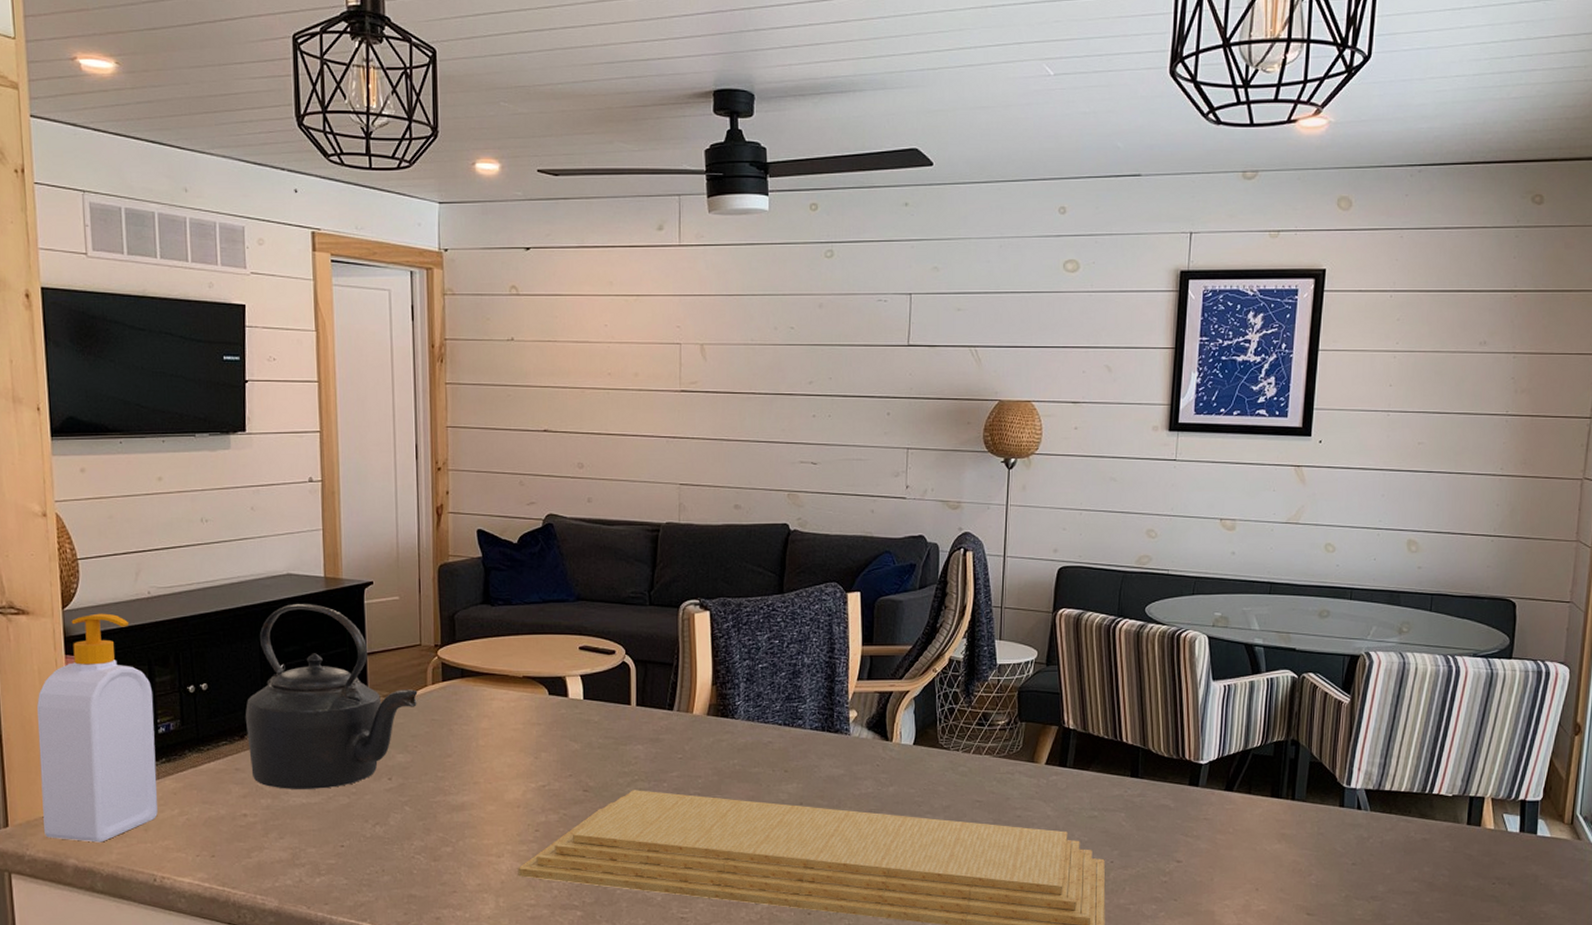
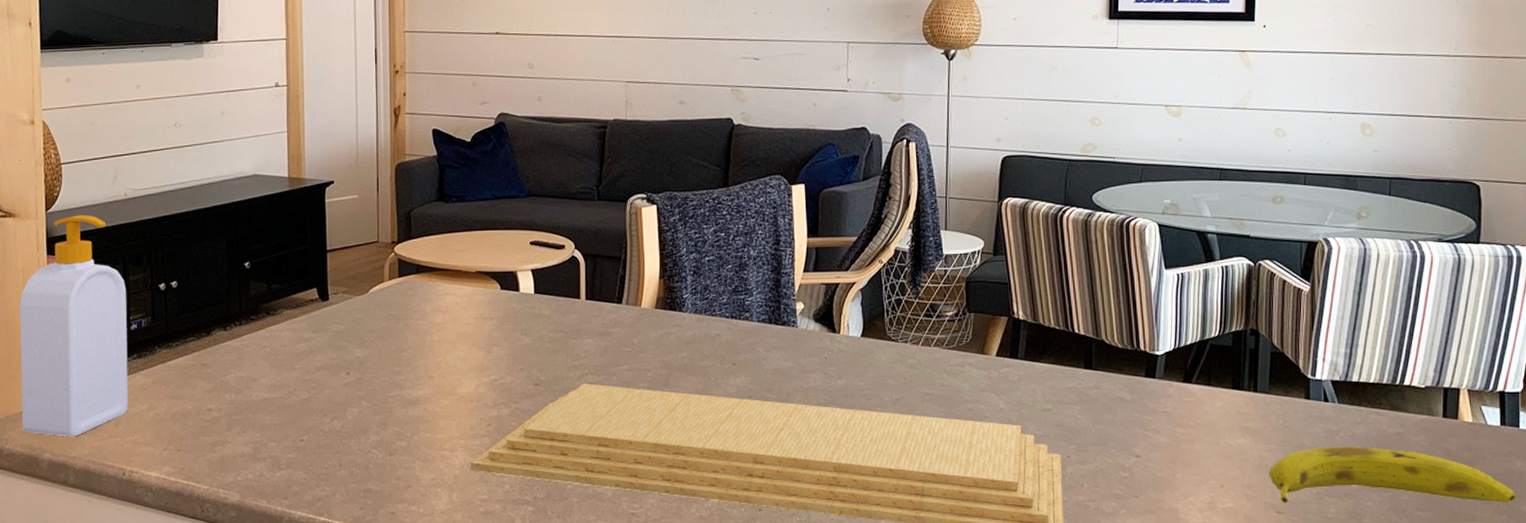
kettle: present [245,604,418,789] -> none [211,203,375,384]
fruit: none [1301,852,1530,906] -> present [1268,446,1517,503]

